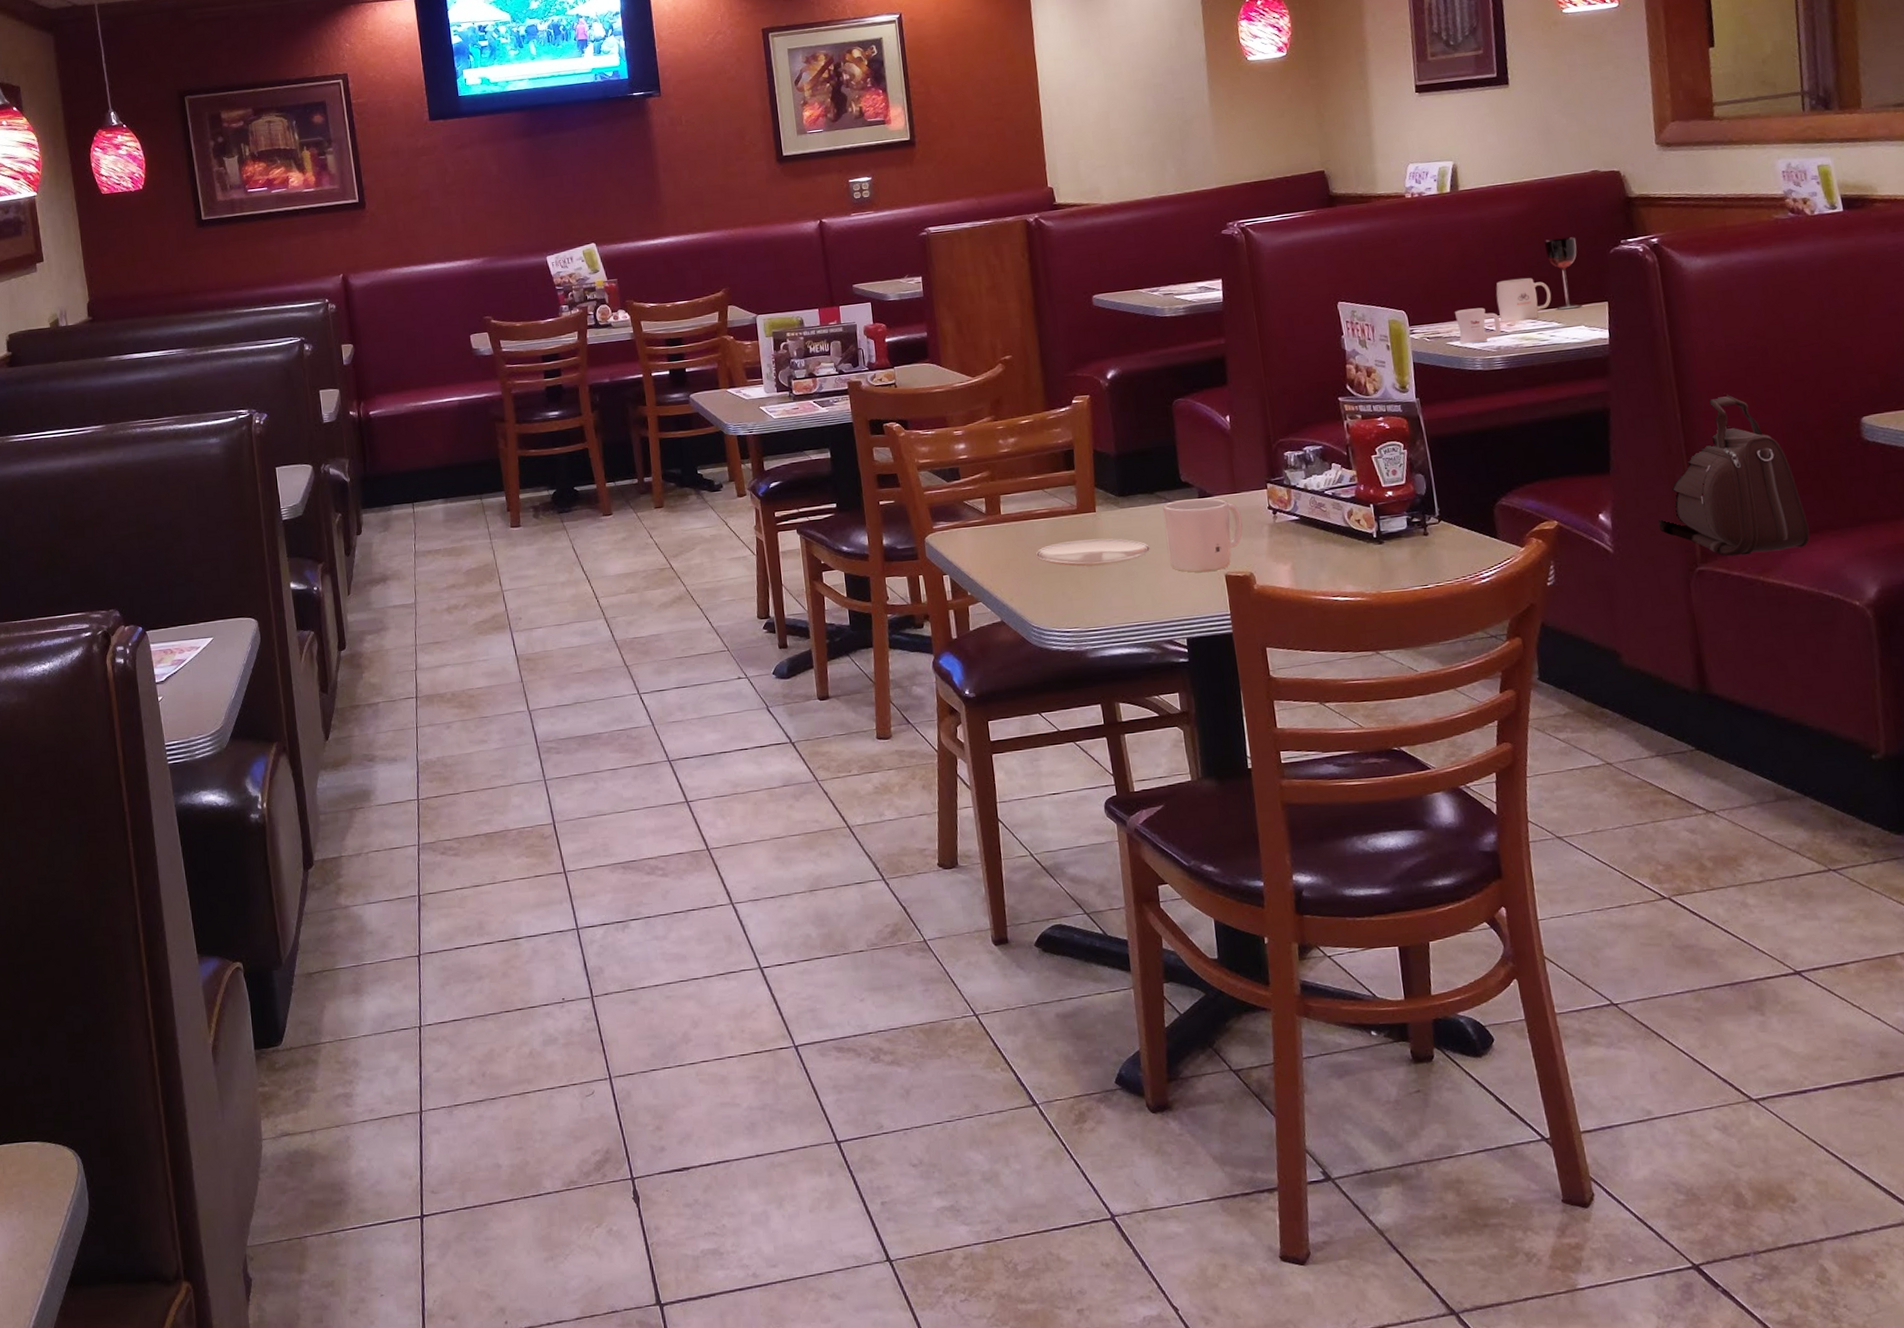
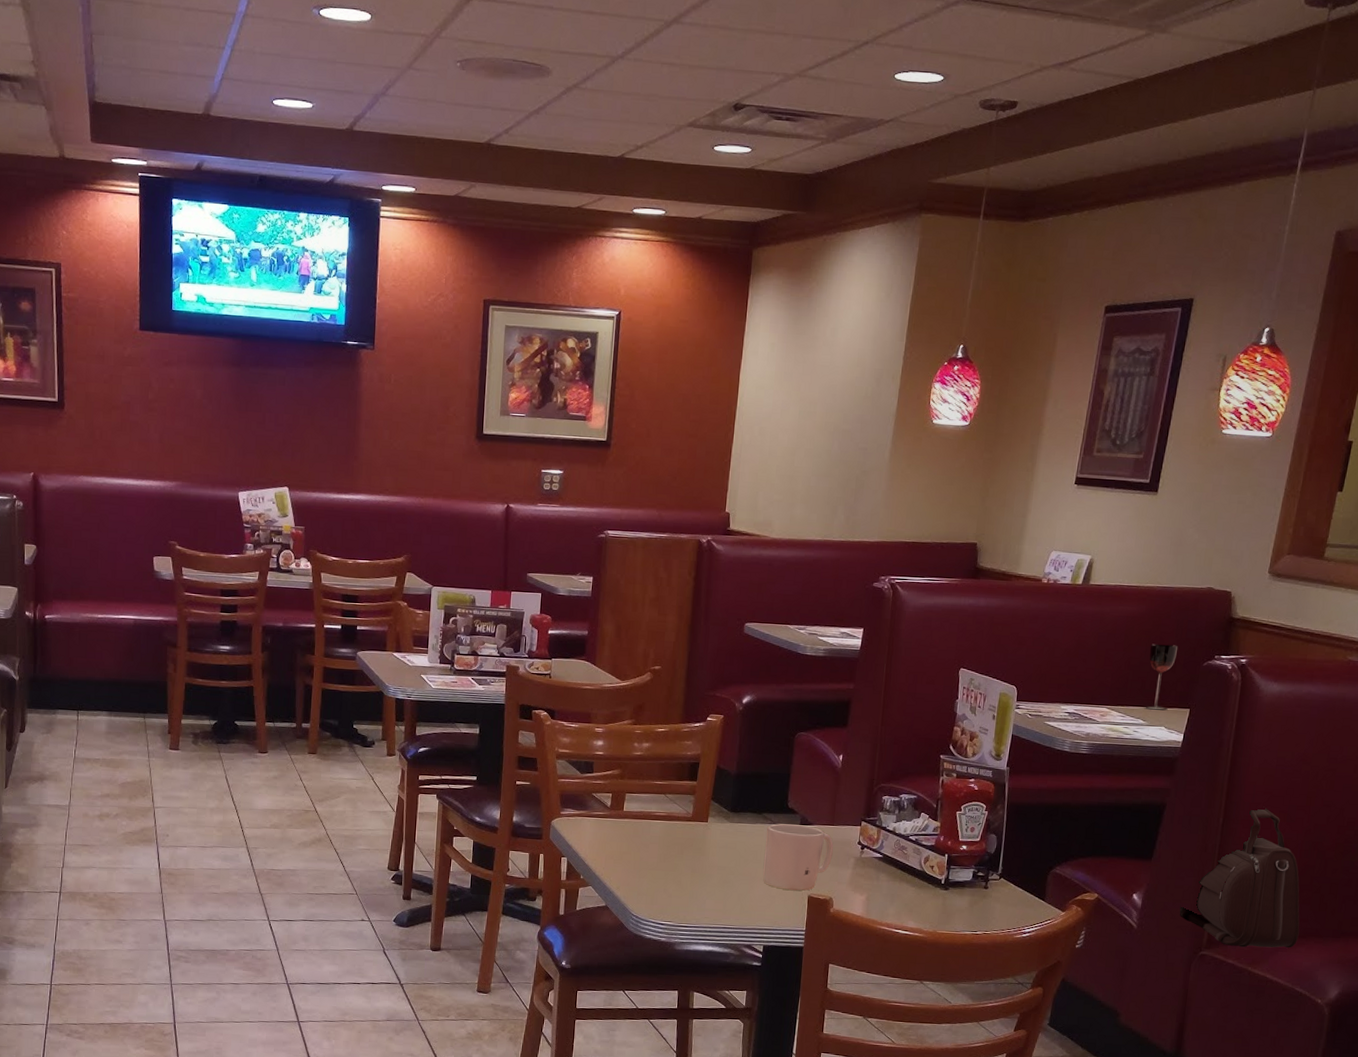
plate: present [1035,538,1151,568] -> none [647,844,749,872]
mug: present [1454,307,1501,344] -> none [1056,694,1095,727]
mug: present [1495,278,1552,323] -> none [1095,674,1145,715]

